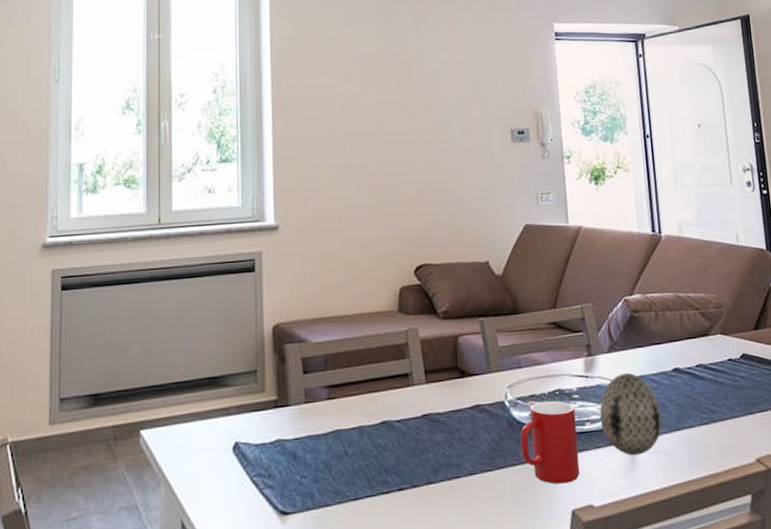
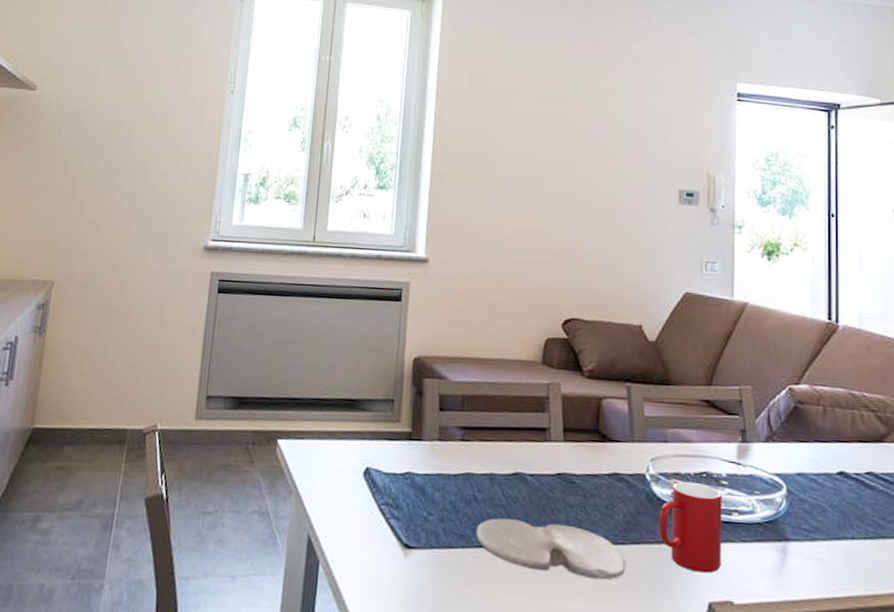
paint palette: none [350,462,494,512] -> present [476,518,625,580]
decorative egg: present [599,372,662,456] -> none [749,466,820,559]

